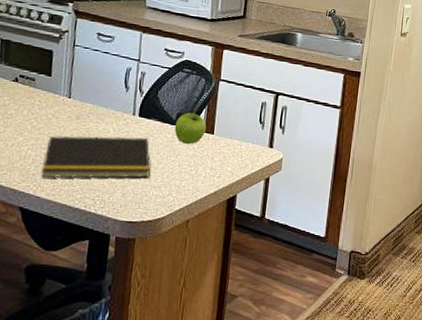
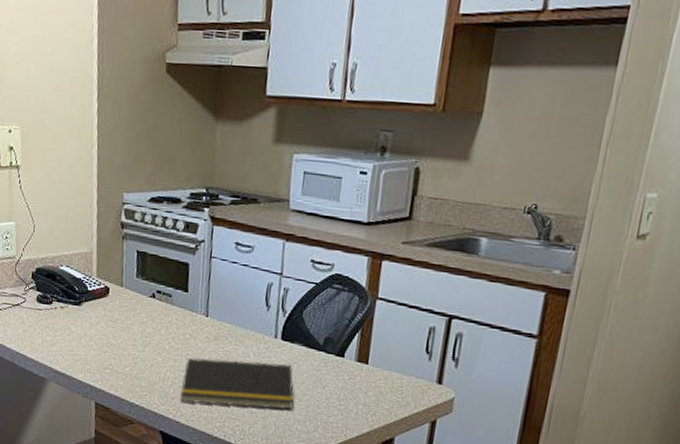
fruit: present [174,112,207,145] -> none [321,337,360,375]

